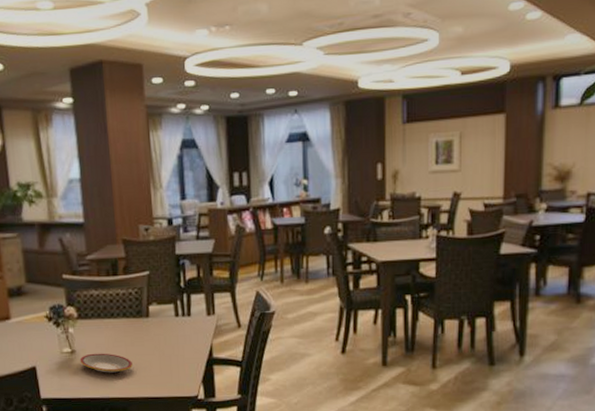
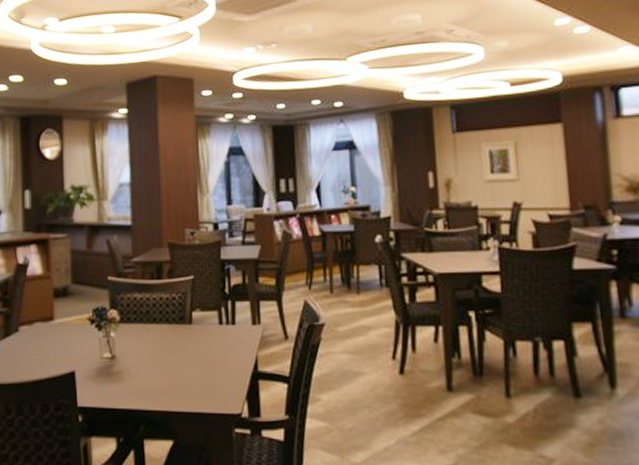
plate: present [79,353,133,373] -> none [119,360,173,383]

